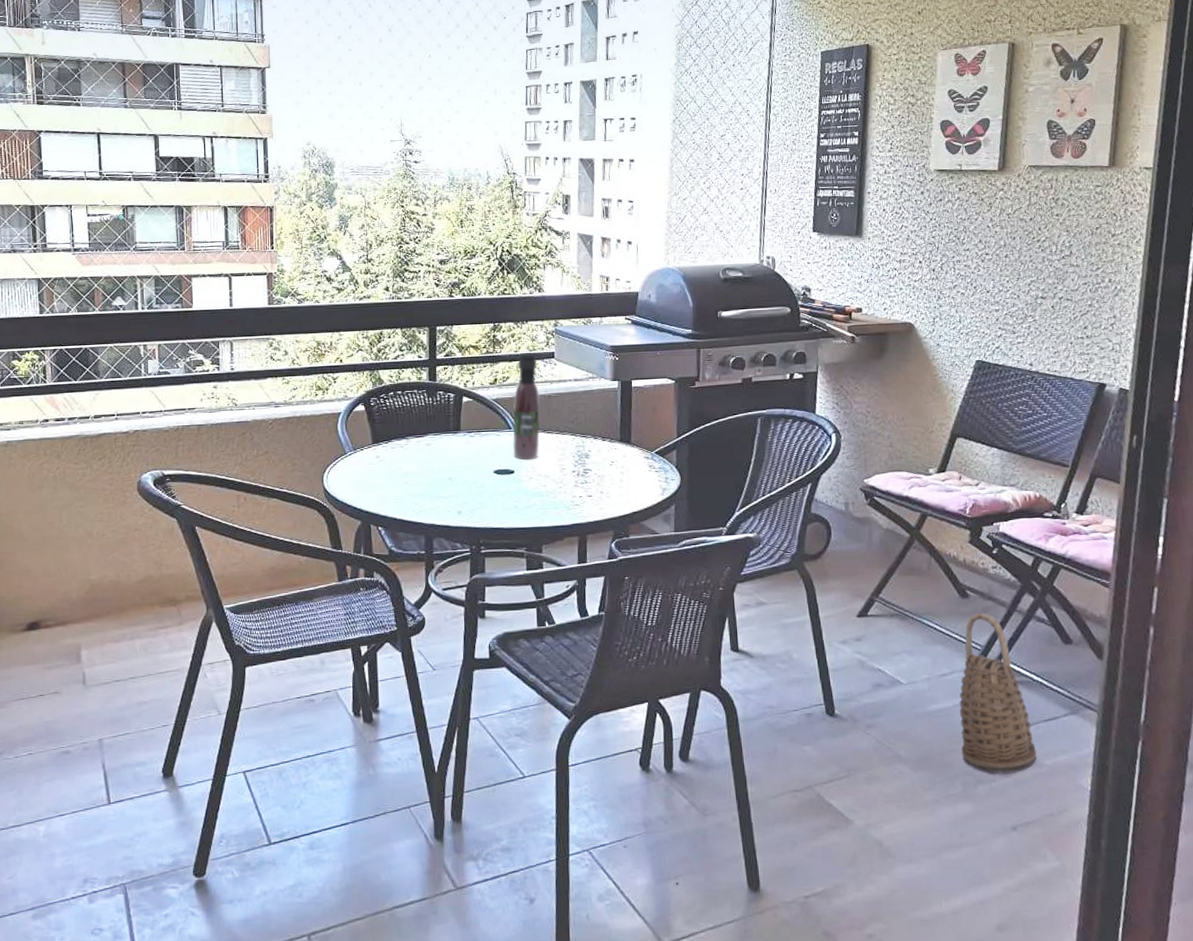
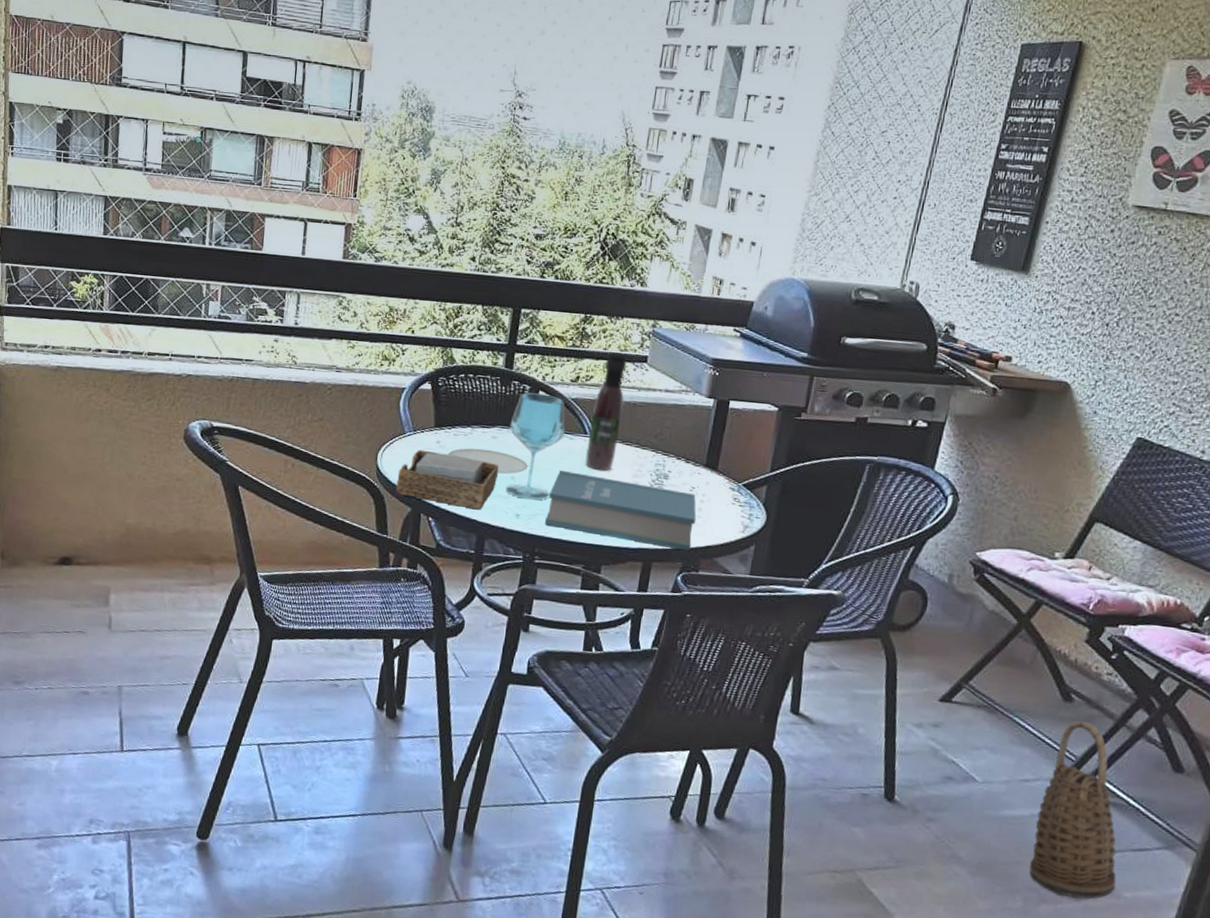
napkin holder: none [344,466,437,513] -> present [396,449,499,510]
plate: none [388,456,463,477] -> present [448,448,528,475]
wine glass: none [441,399,491,496] -> present [506,392,566,501]
book: none [485,465,620,520] -> present [544,471,697,551]

